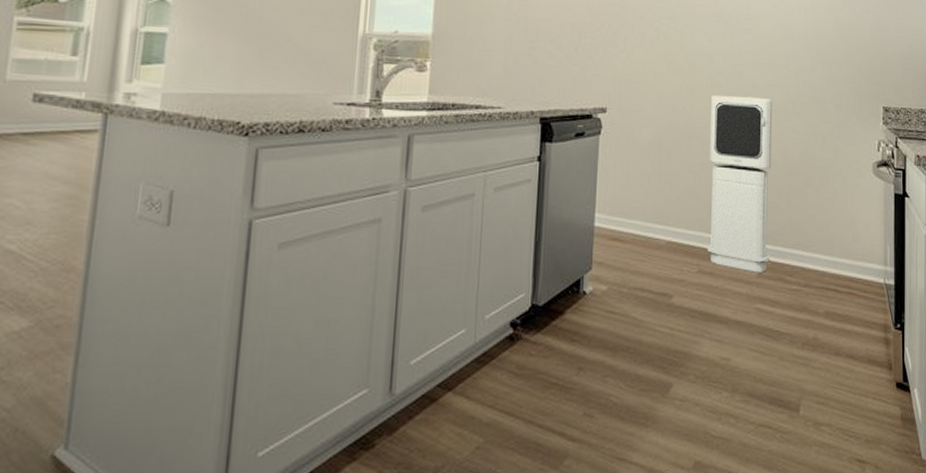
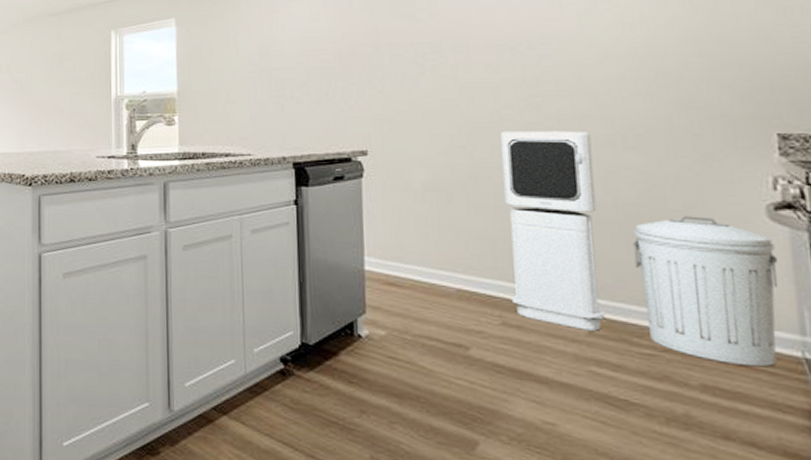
trash can: none [792,172,876,294] -> present [633,216,779,367]

